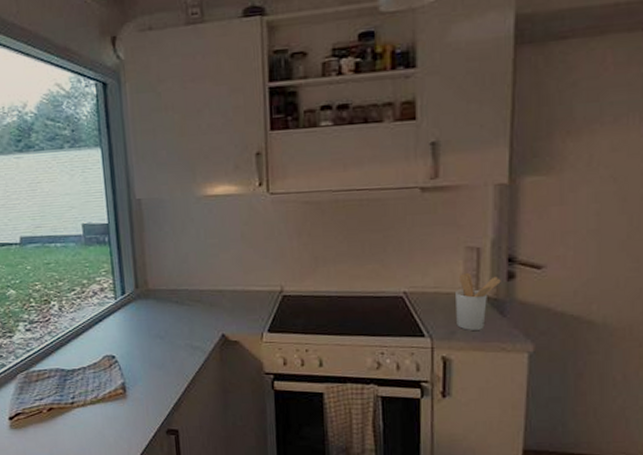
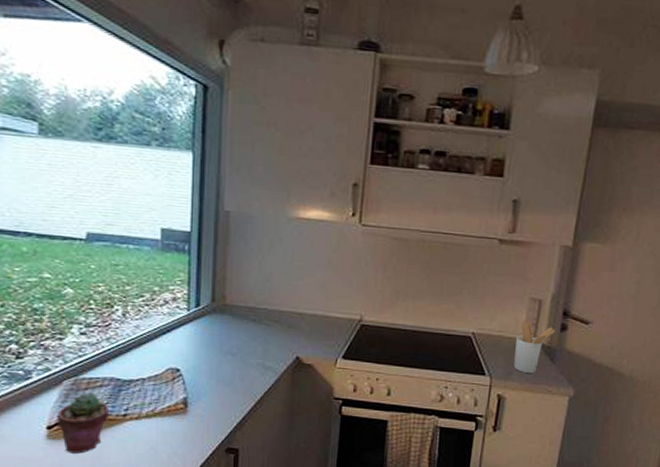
potted succulent: none [15,384,59,441] -> present [57,392,110,454]

